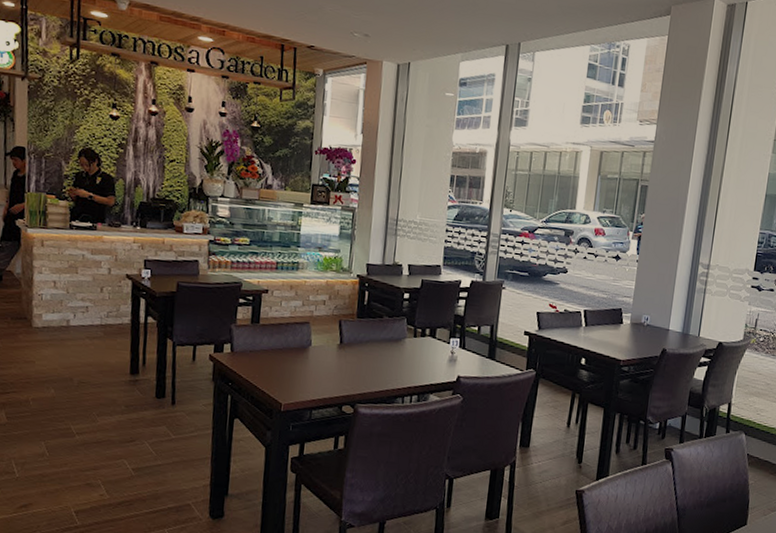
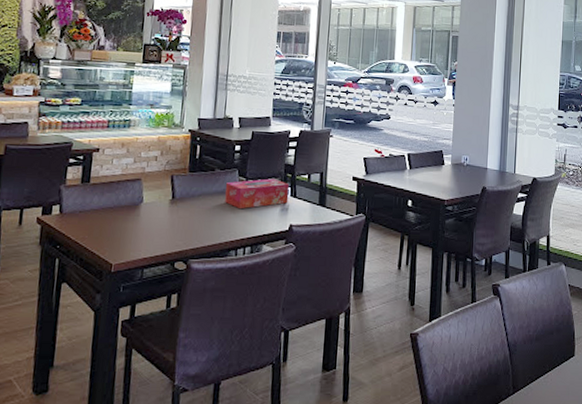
tissue box: none [392,328,459,358] -> present [225,178,290,209]

